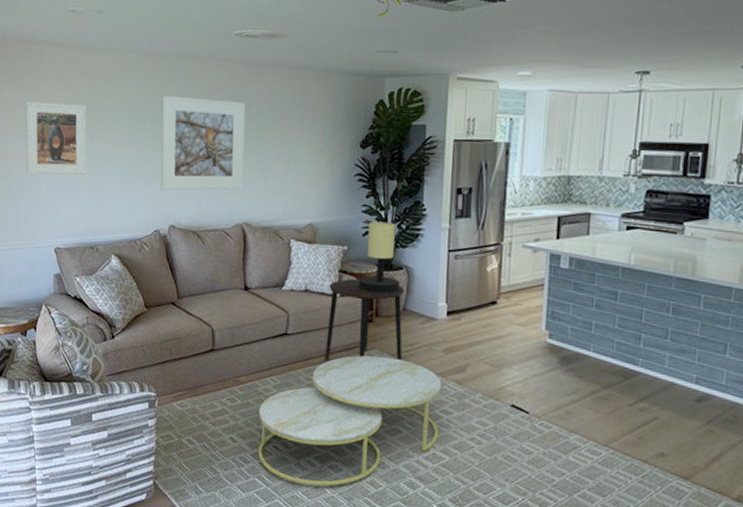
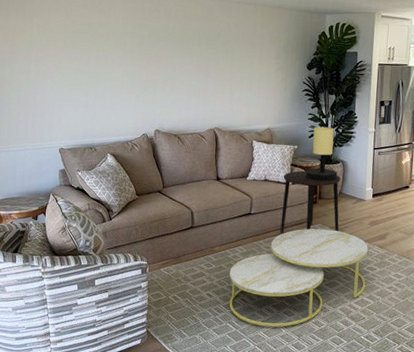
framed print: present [25,102,87,175] -> none [29,27,84,89]
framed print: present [160,95,246,191] -> none [146,24,216,102]

